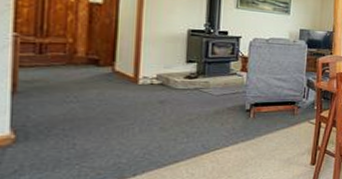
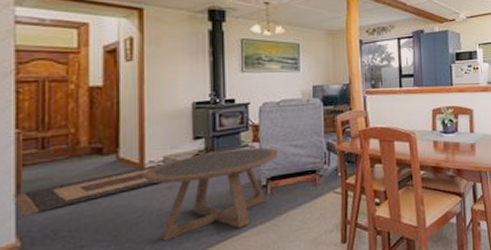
rug: none [7,80,159,112] -> present [12,162,166,217]
coffee table: none [137,75,264,148] -> present [144,147,279,242]

